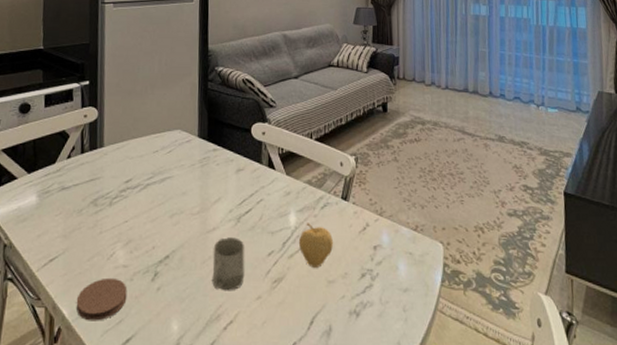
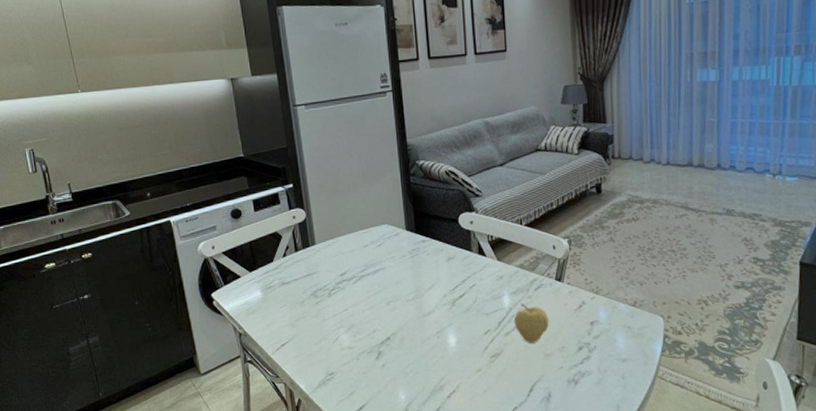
coaster: present [76,277,127,321] -> none [310,357,356,393]
cup: present [212,237,245,291] -> none [431,319,464,366]

